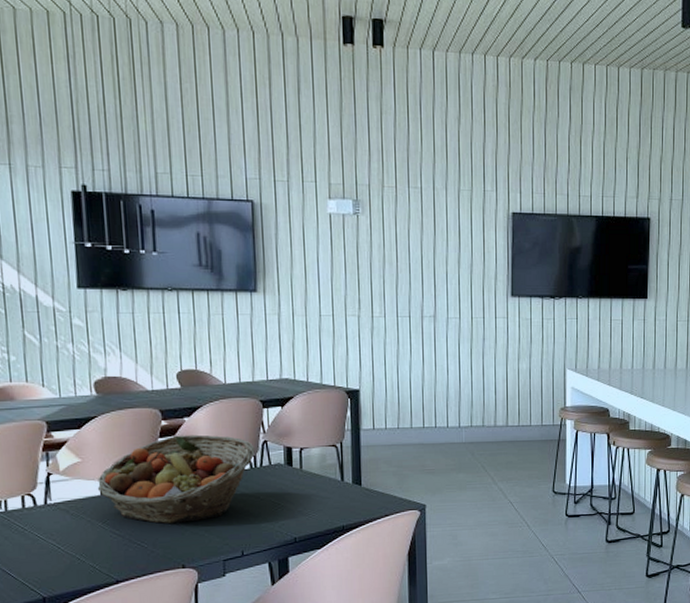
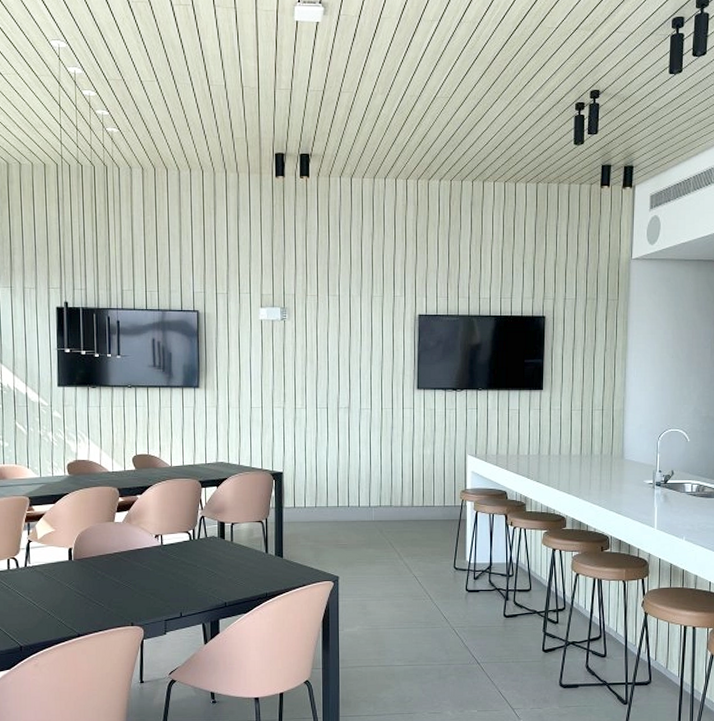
fruit basket: present [97,434,255,524] -> none [66,510,194,586]

